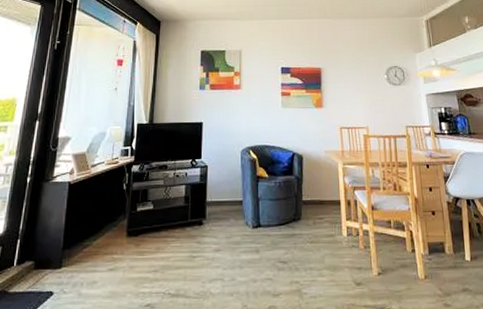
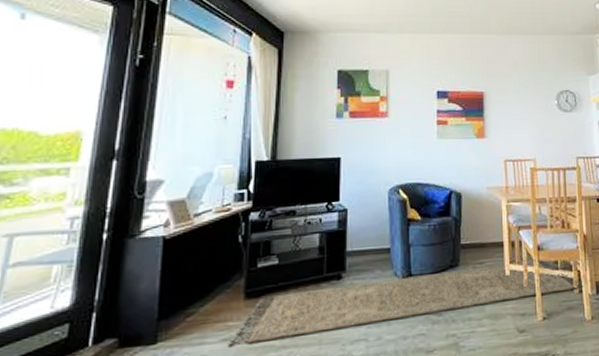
rug: none [113,218,416,275] -> present [228,259,583,346]

